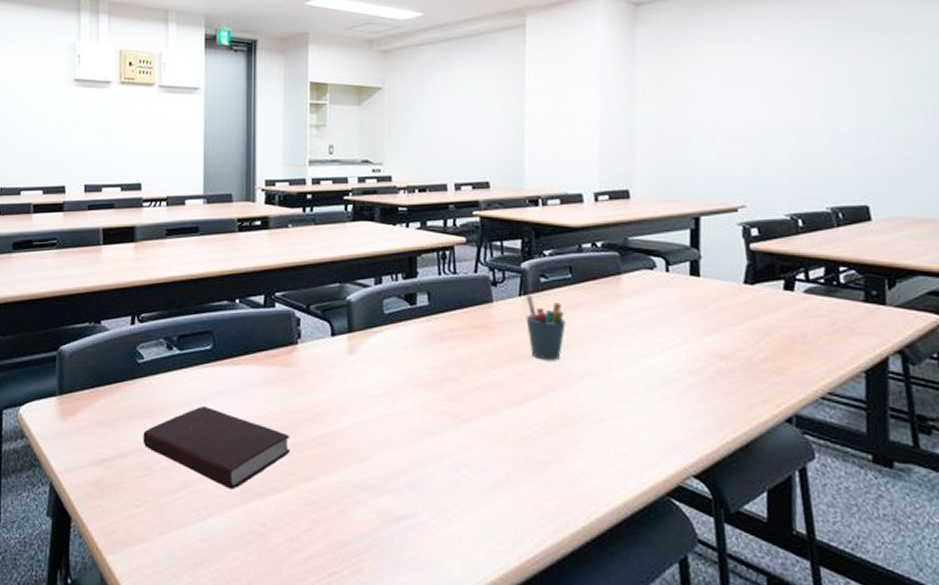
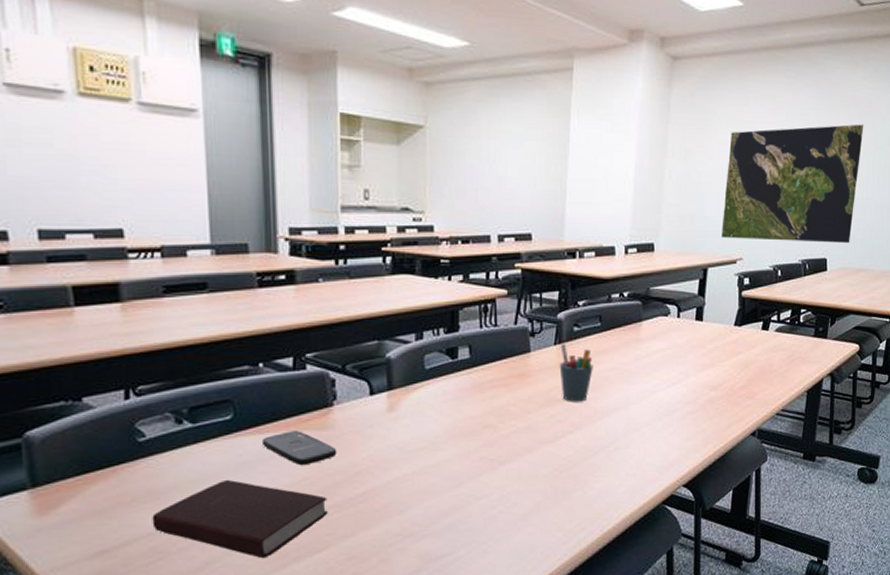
smartphone: none [234,365,300,401] -> present [261,431,337,466]
world map: none [713,49,902,187] -> present [722,124,864,243]

